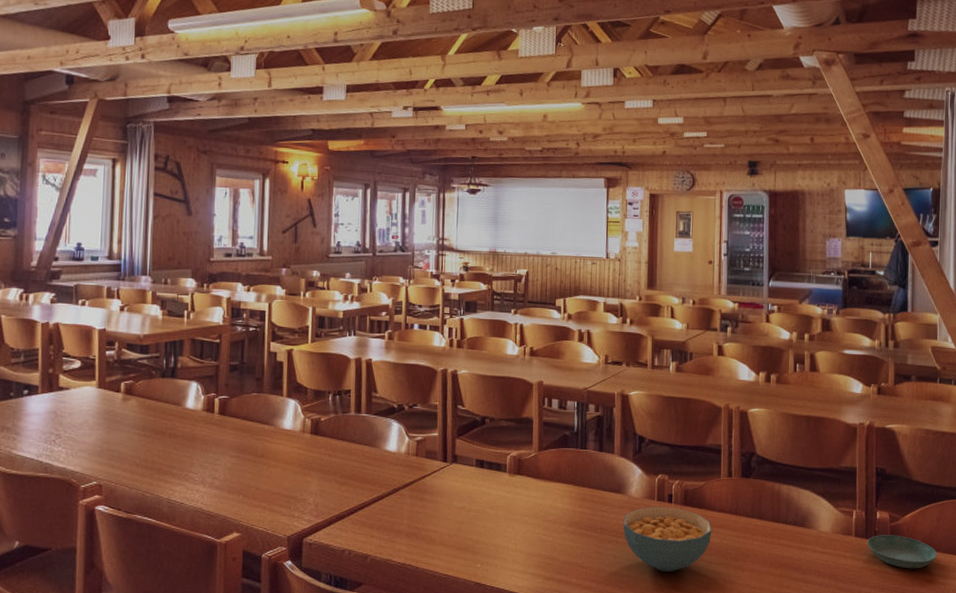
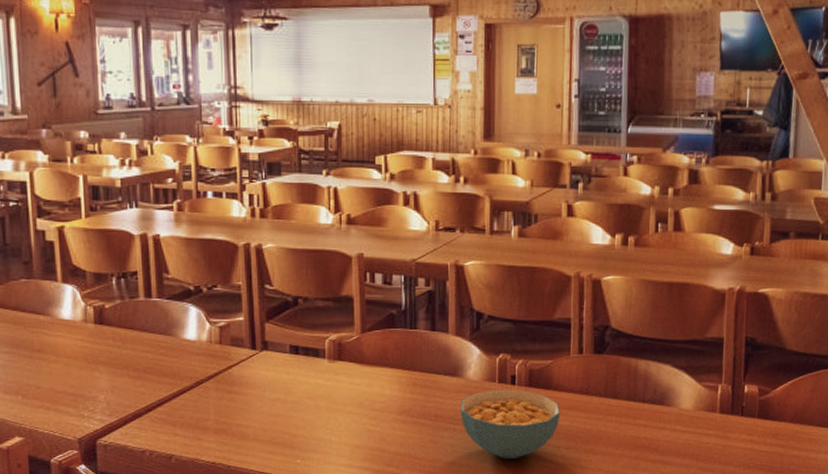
saucer: present [867,535,937,569] -> none [733,409,810,445]

